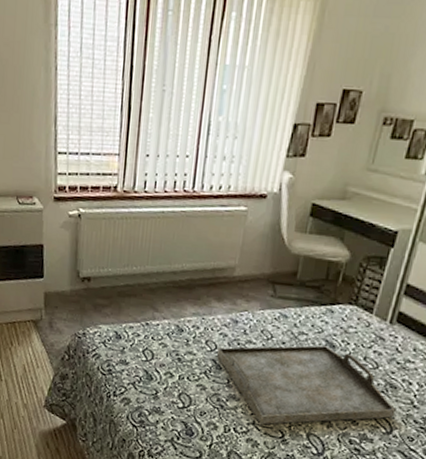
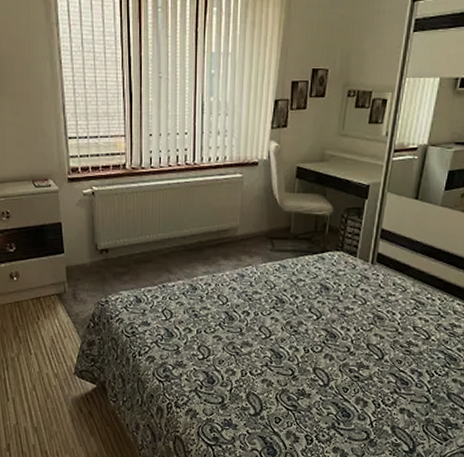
serving tray: present [216,345,396,425] -> none [228,289,385,365]

